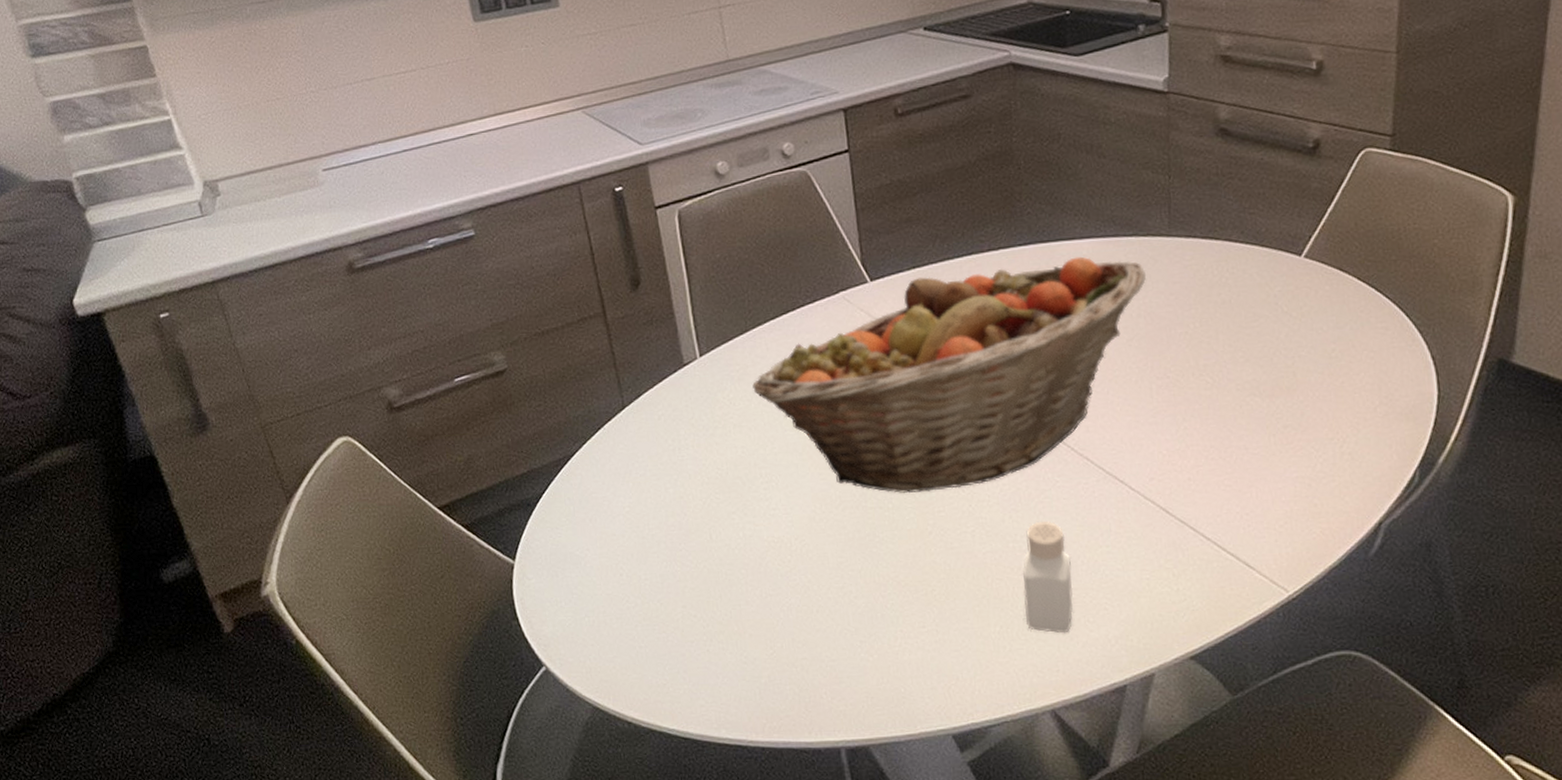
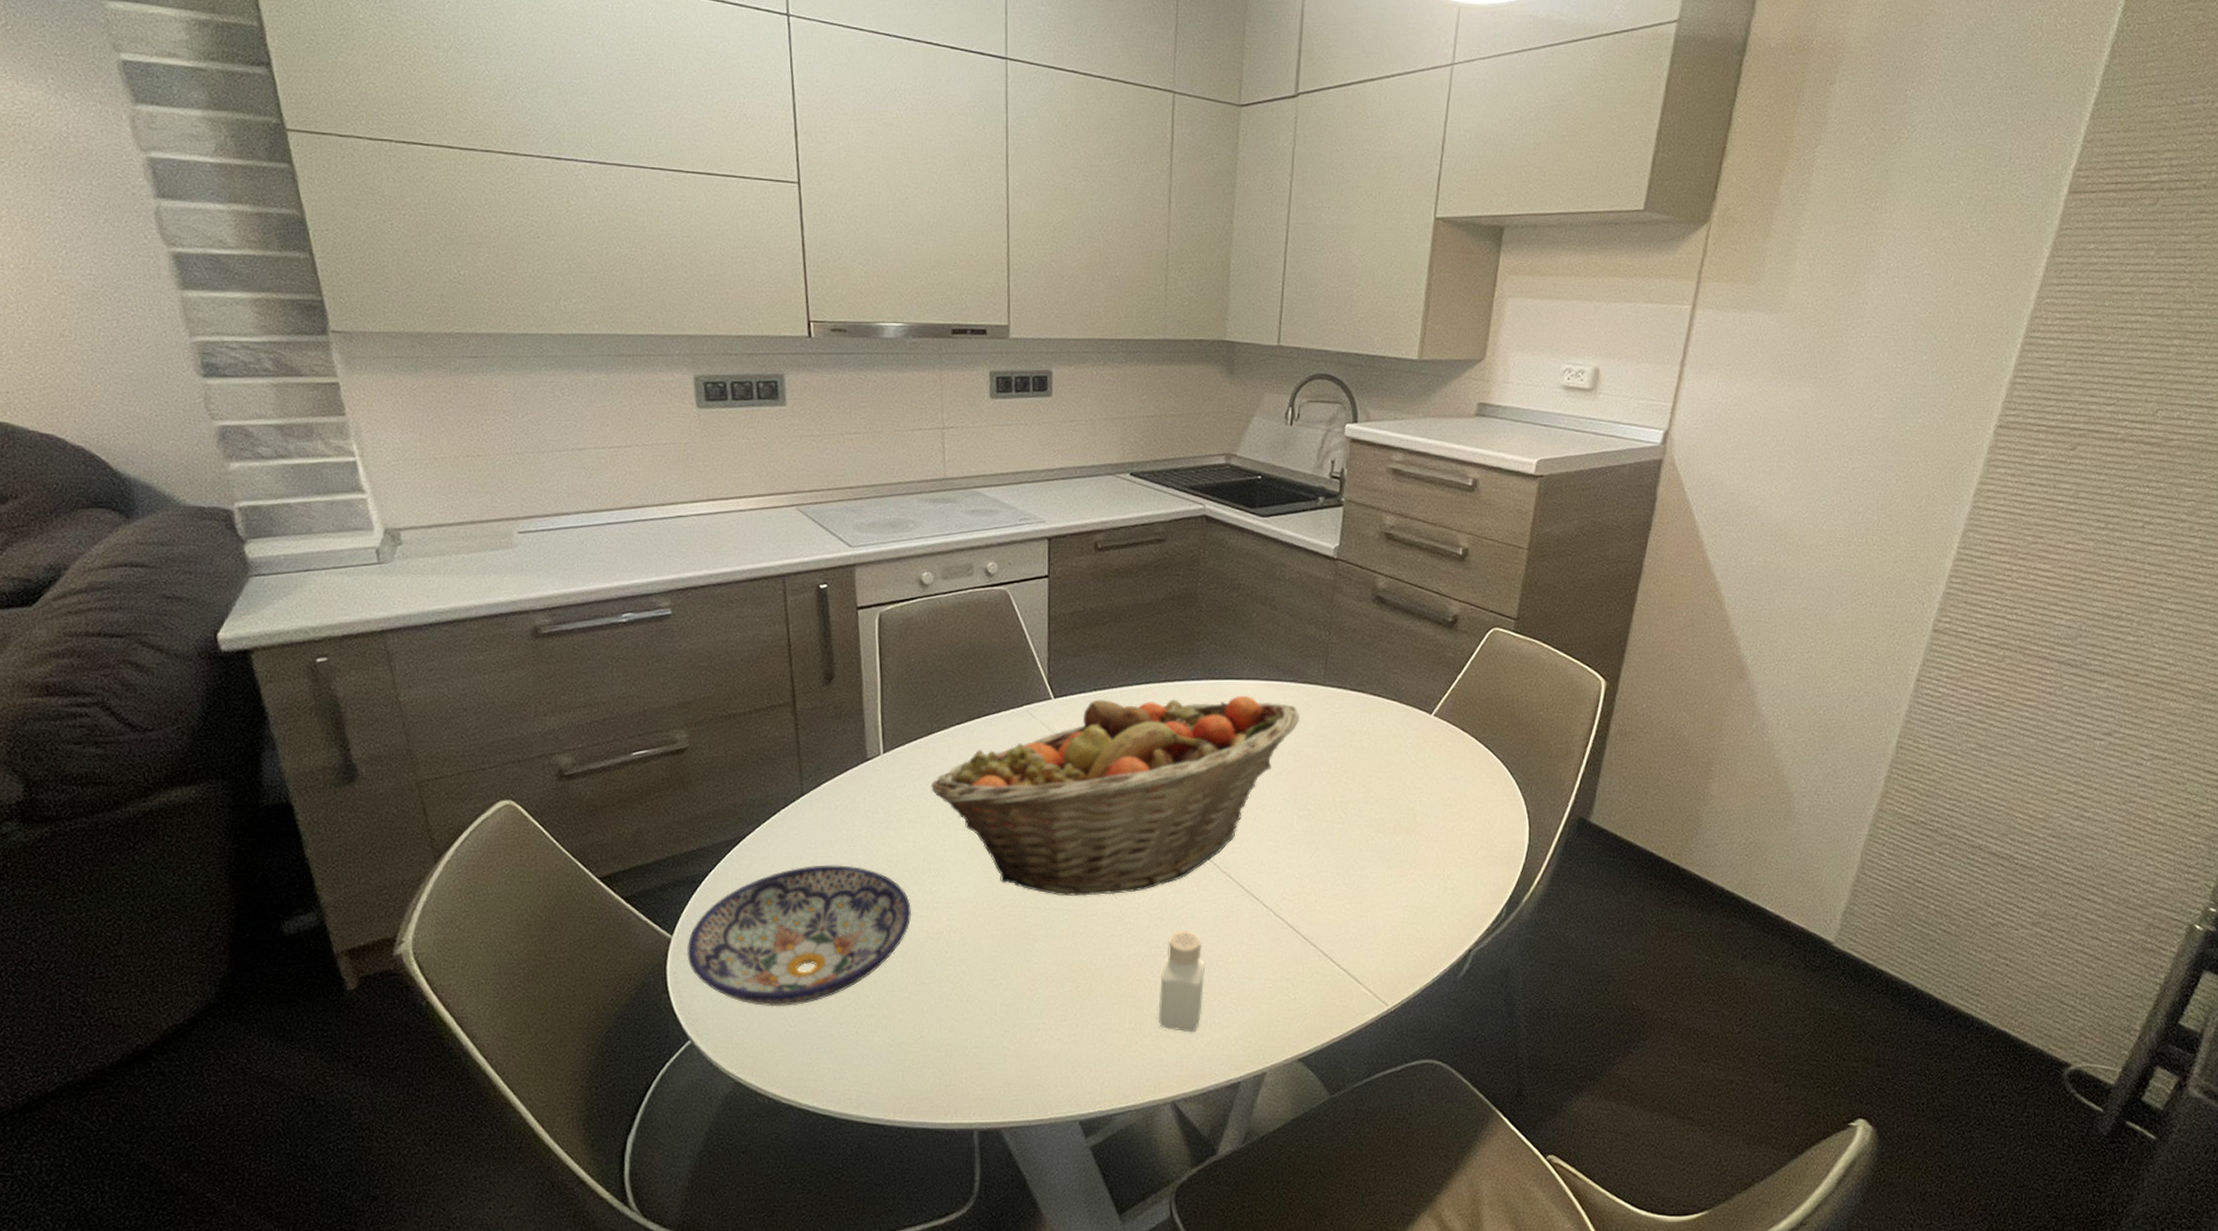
bowl: none [530,476,749,629] -> present [687,865,912,1007]

